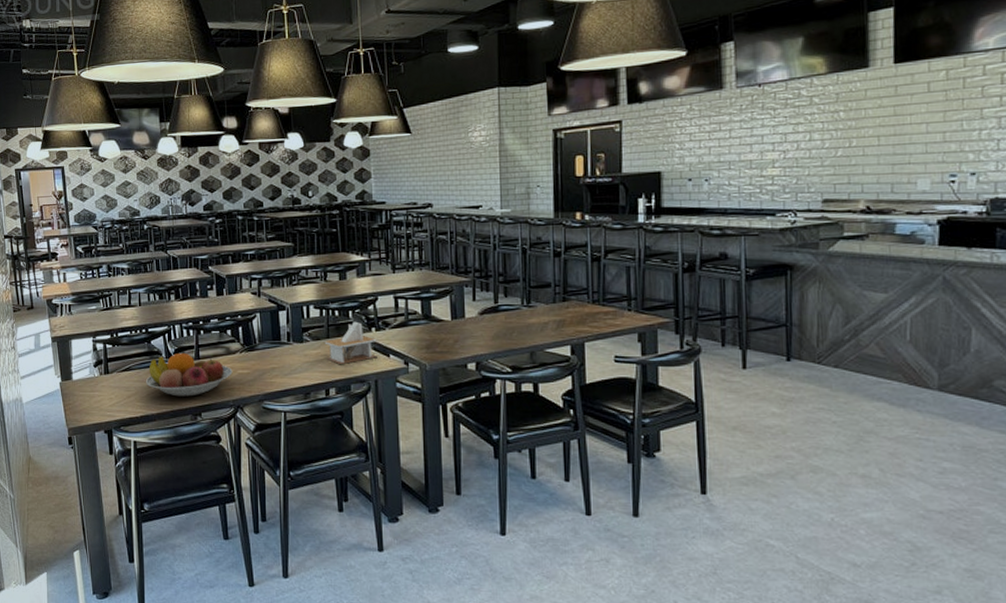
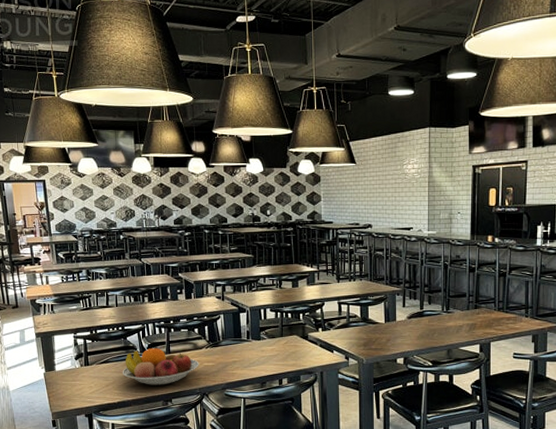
napkin holder: present [324,321,377,365] -> none [278,322,323,359]

